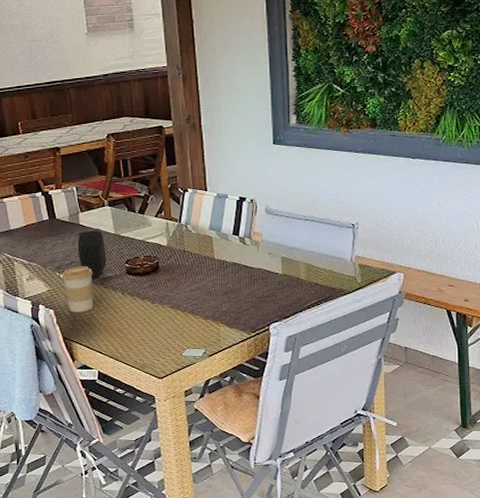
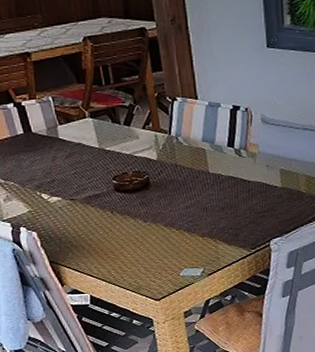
coffee cup: present [61,266,94,312] -> none [42,184,81,234]
speaker: present [77,230,107,280] -> none [57,144,92,199]

